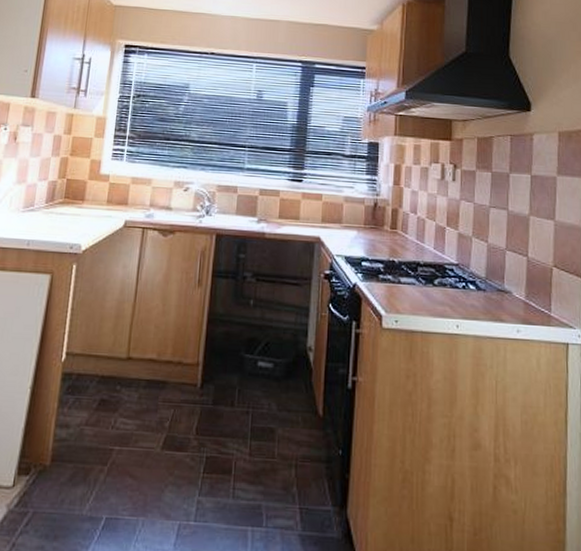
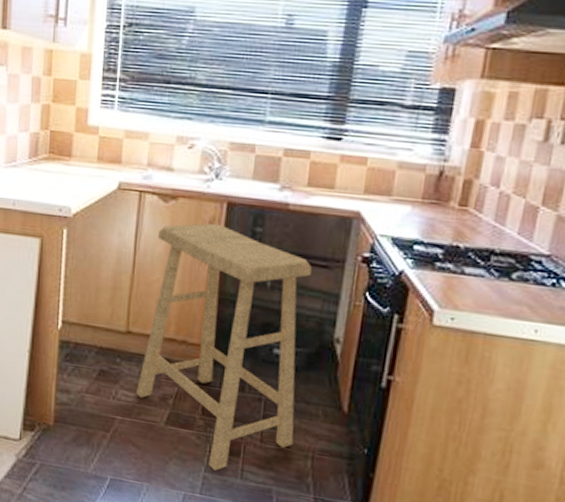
stool: none [134,252,286,493] -> present [136,223,312,471]

